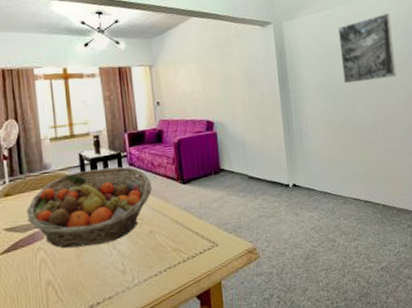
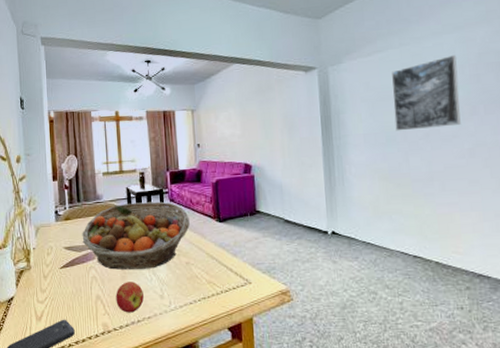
apple: none [70,259,103,296] -> present [116,282,144,313]

